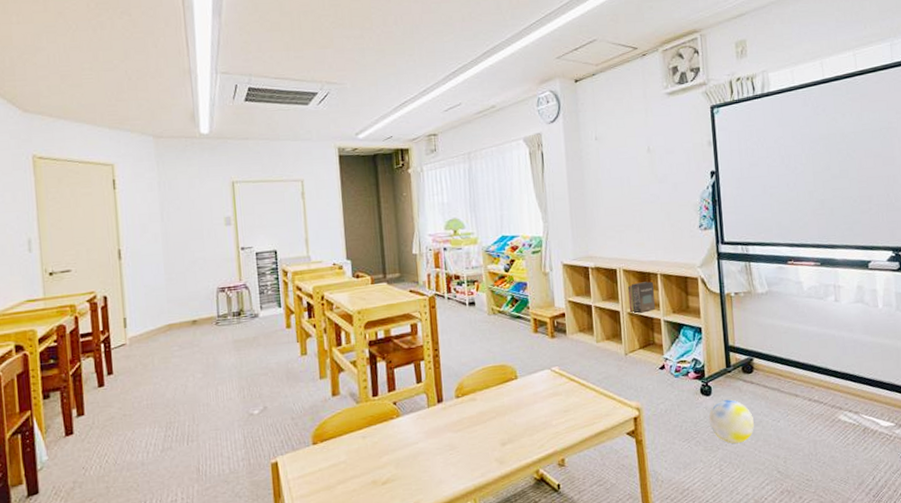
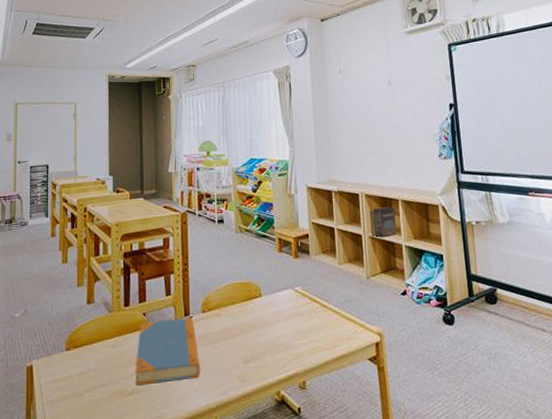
book: none [388,404,457,475] -> present [135,318,201,386]
ball: present [708,399,755,444] -> none [452,329,500,378]

